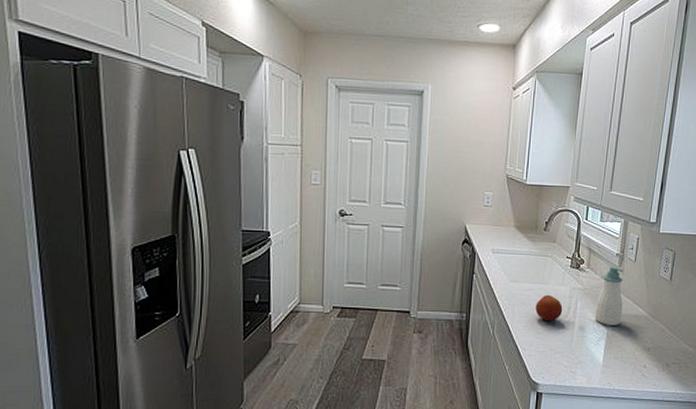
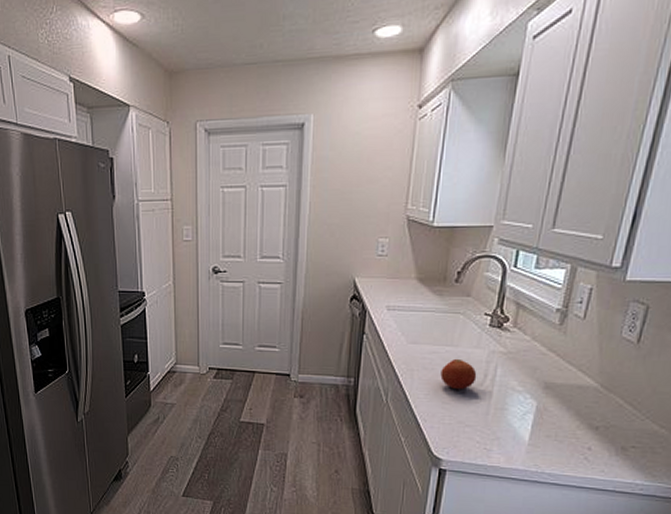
soap bottle: present [594,266,623,325] -> none [520,325,566,397]

